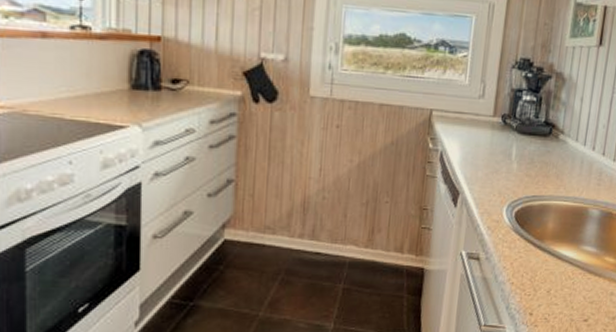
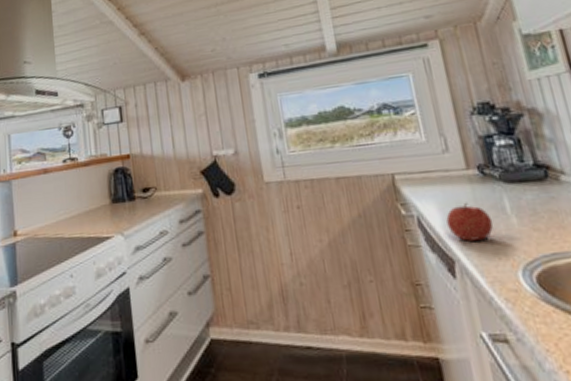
fruit: none [463,145,499,178] -> present [446,202,494,241]

